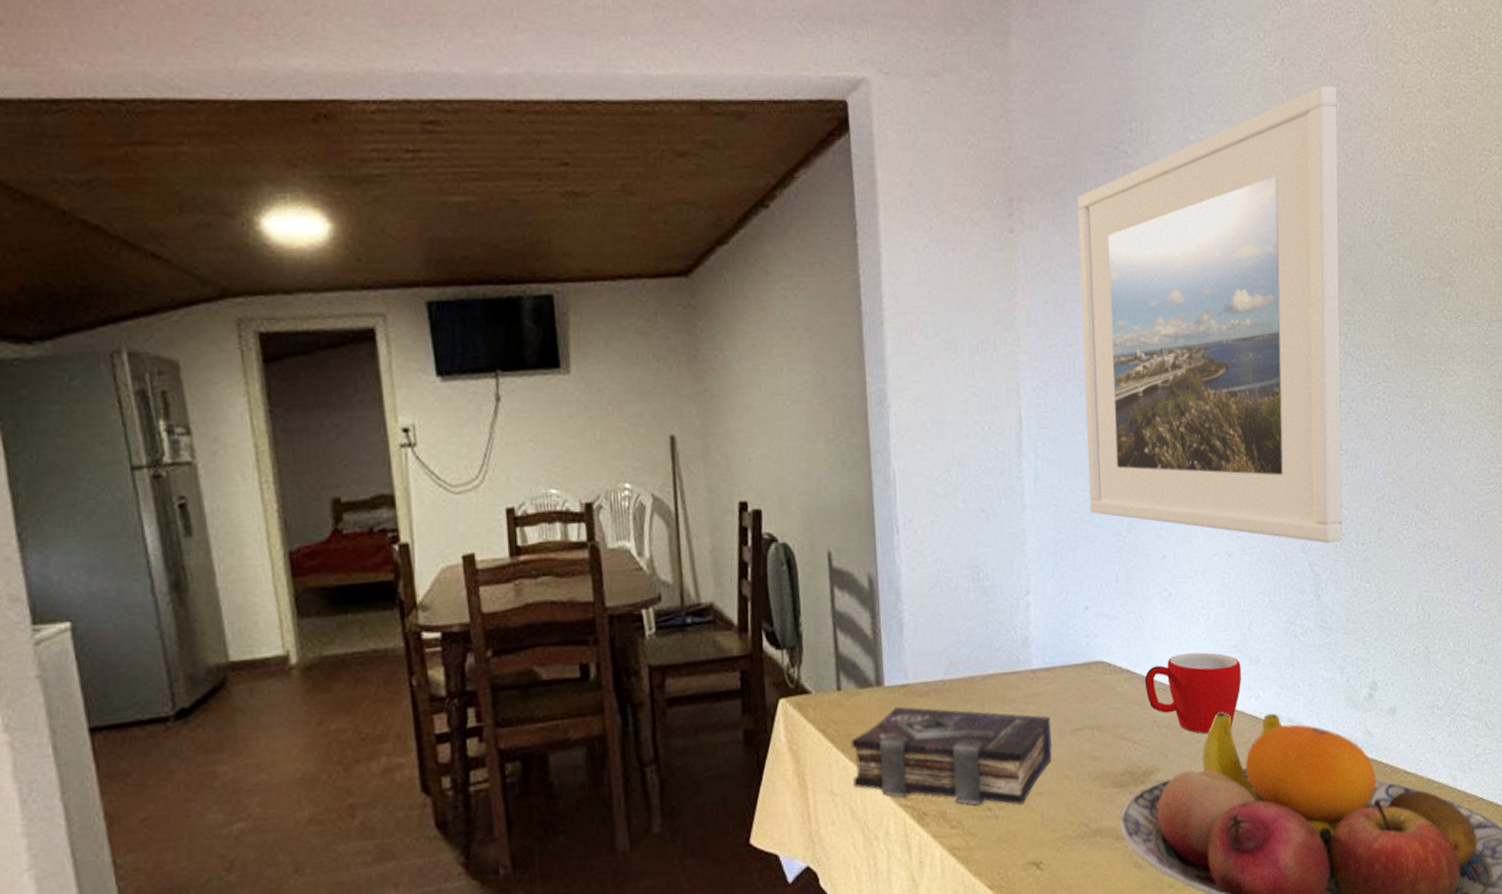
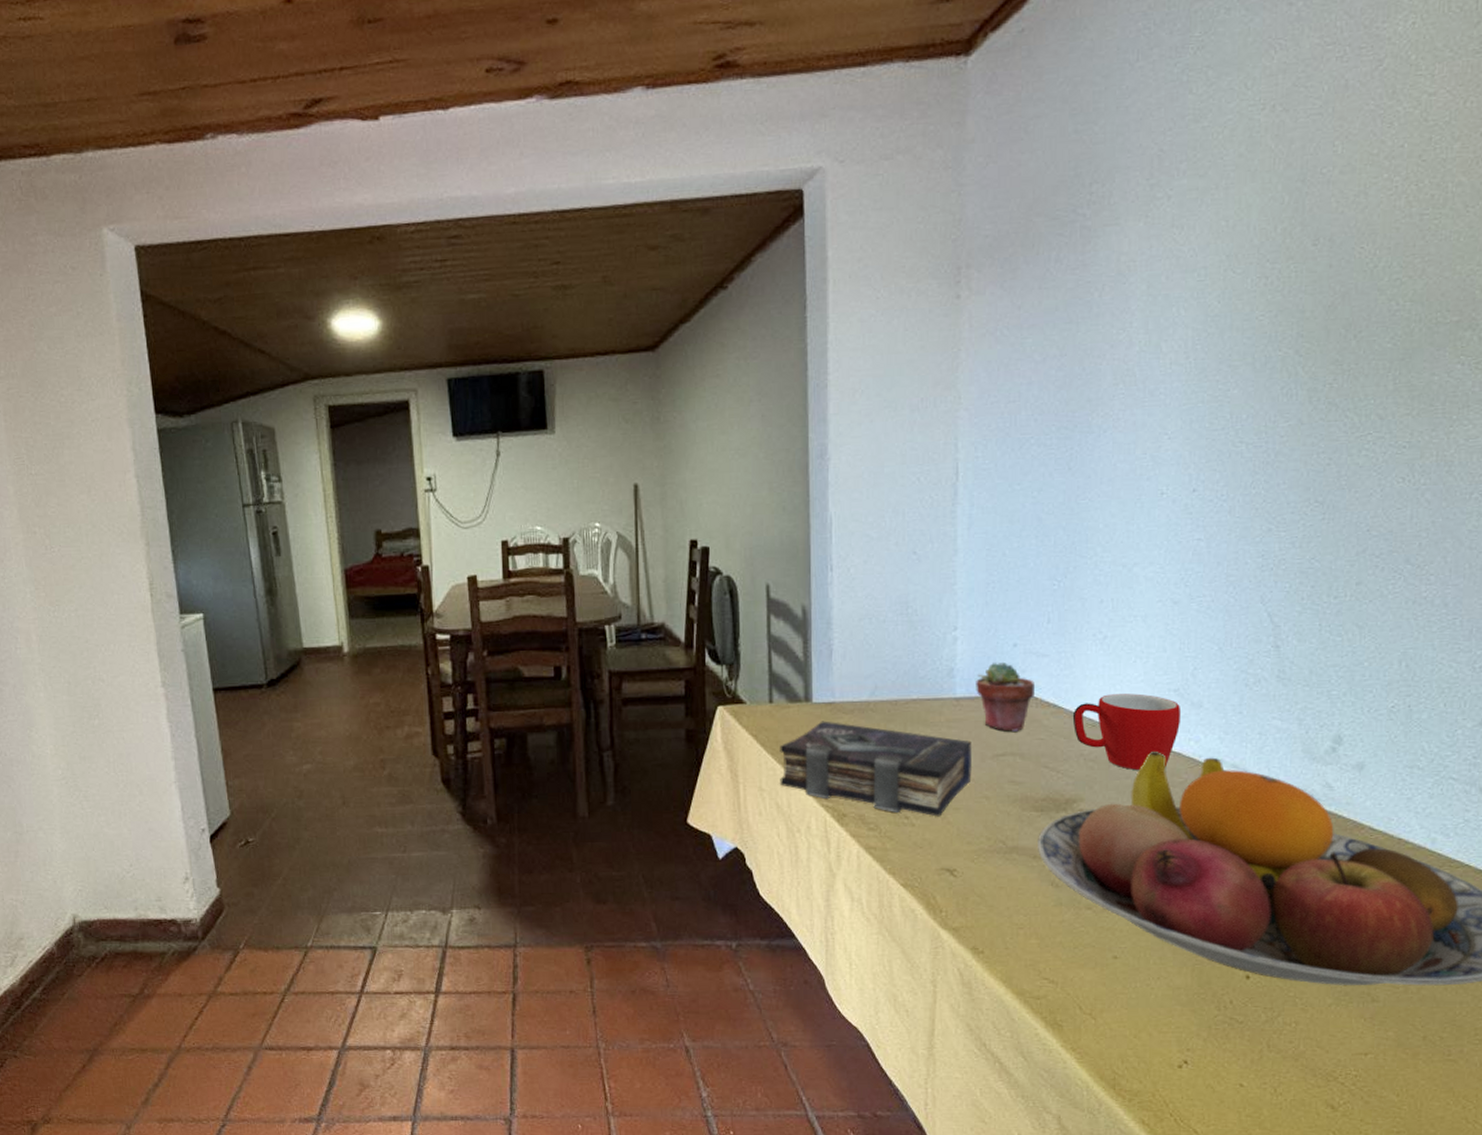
potted succulent: none [1051,626,1108,703] -> present [976,661,1034,732]
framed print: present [1077,86,1343,543] -> none [1024,128,1340,595]

